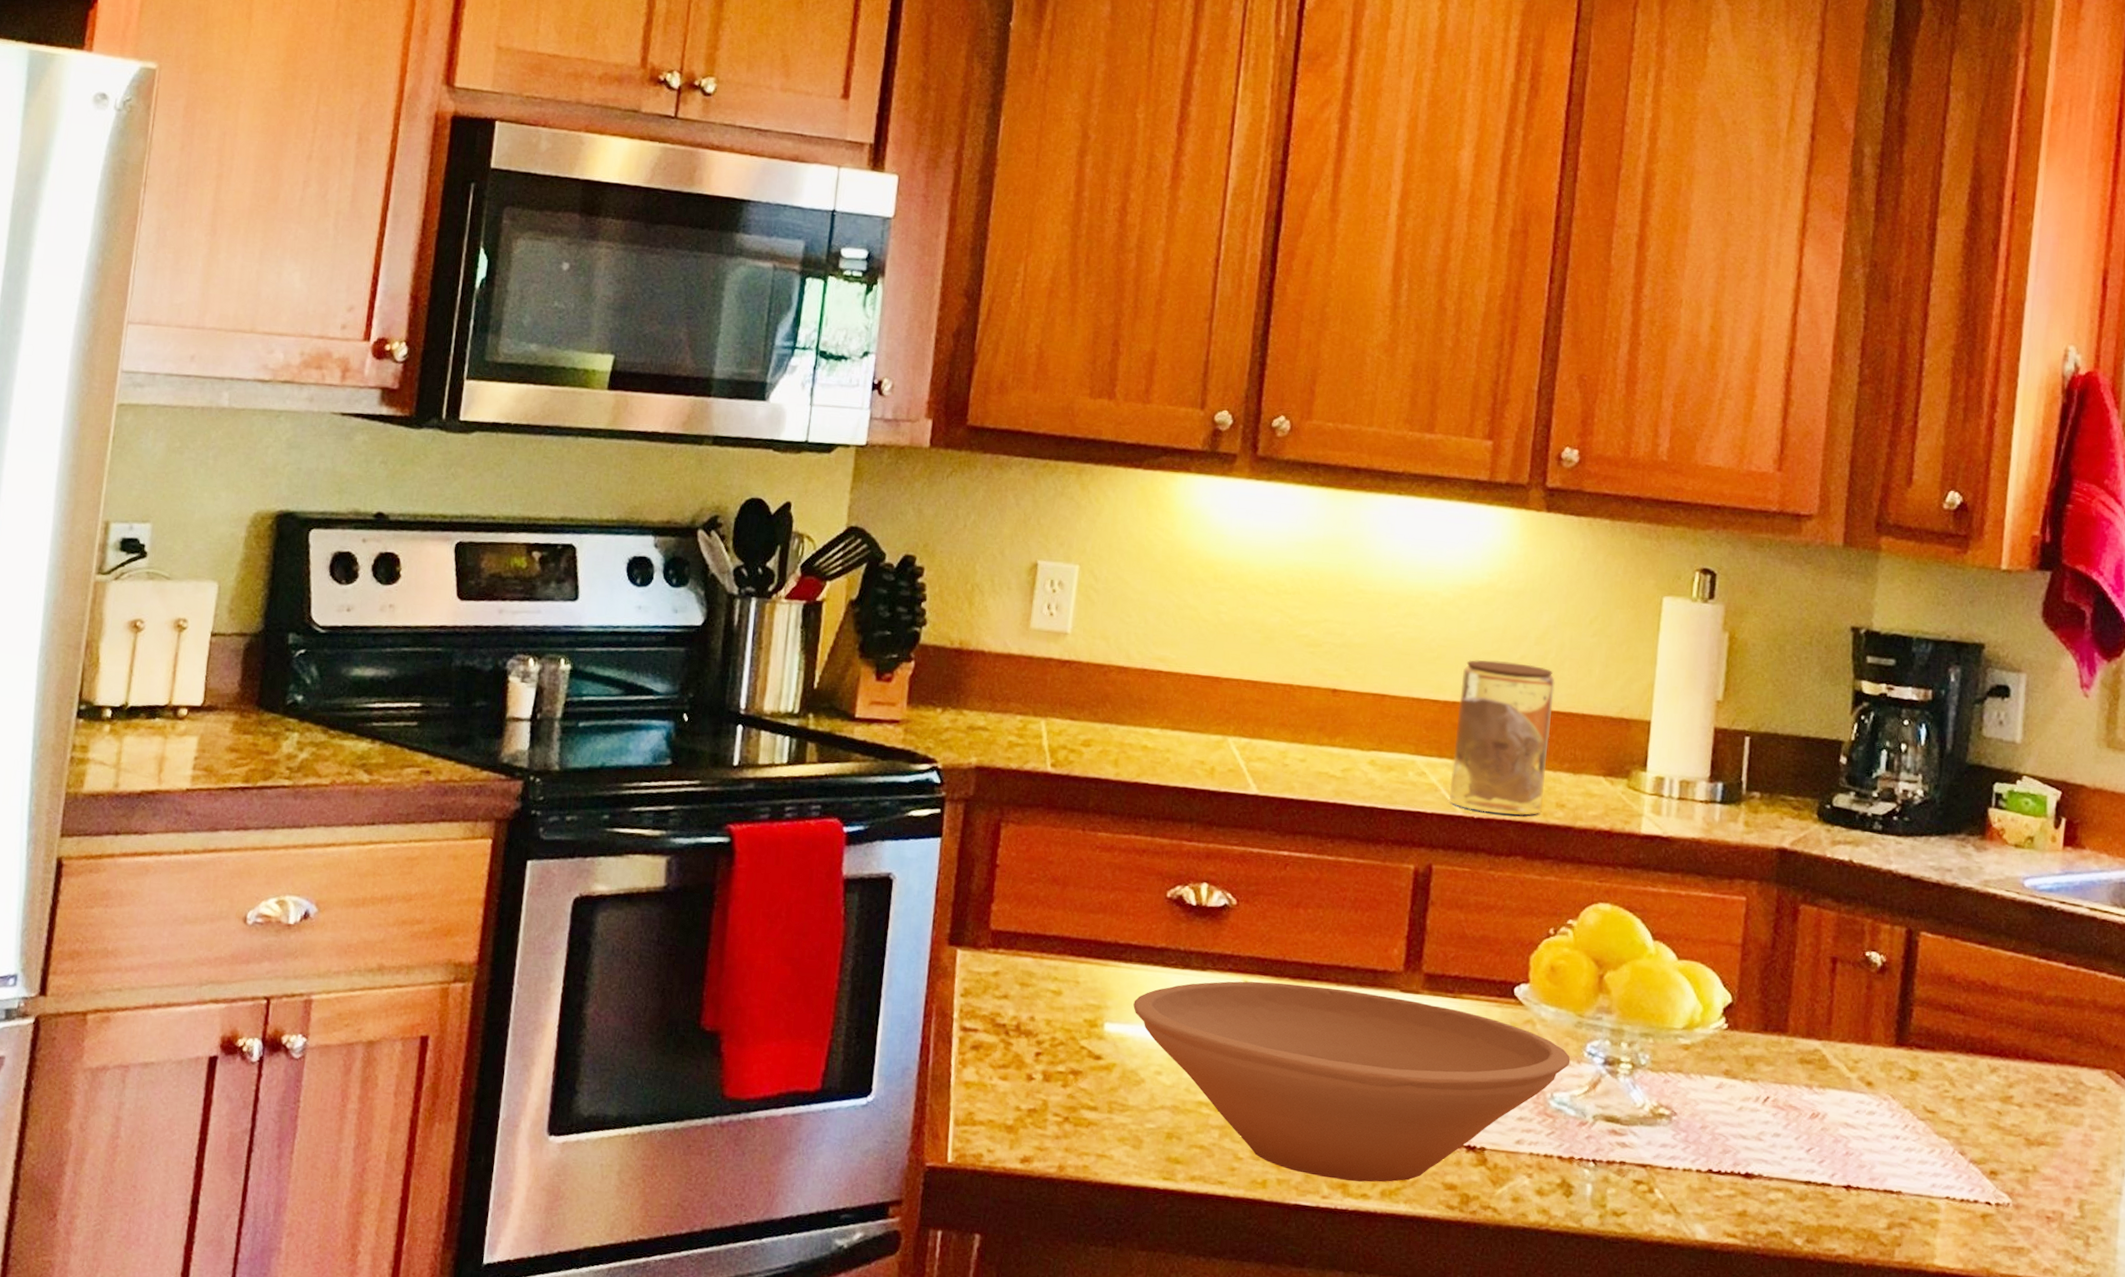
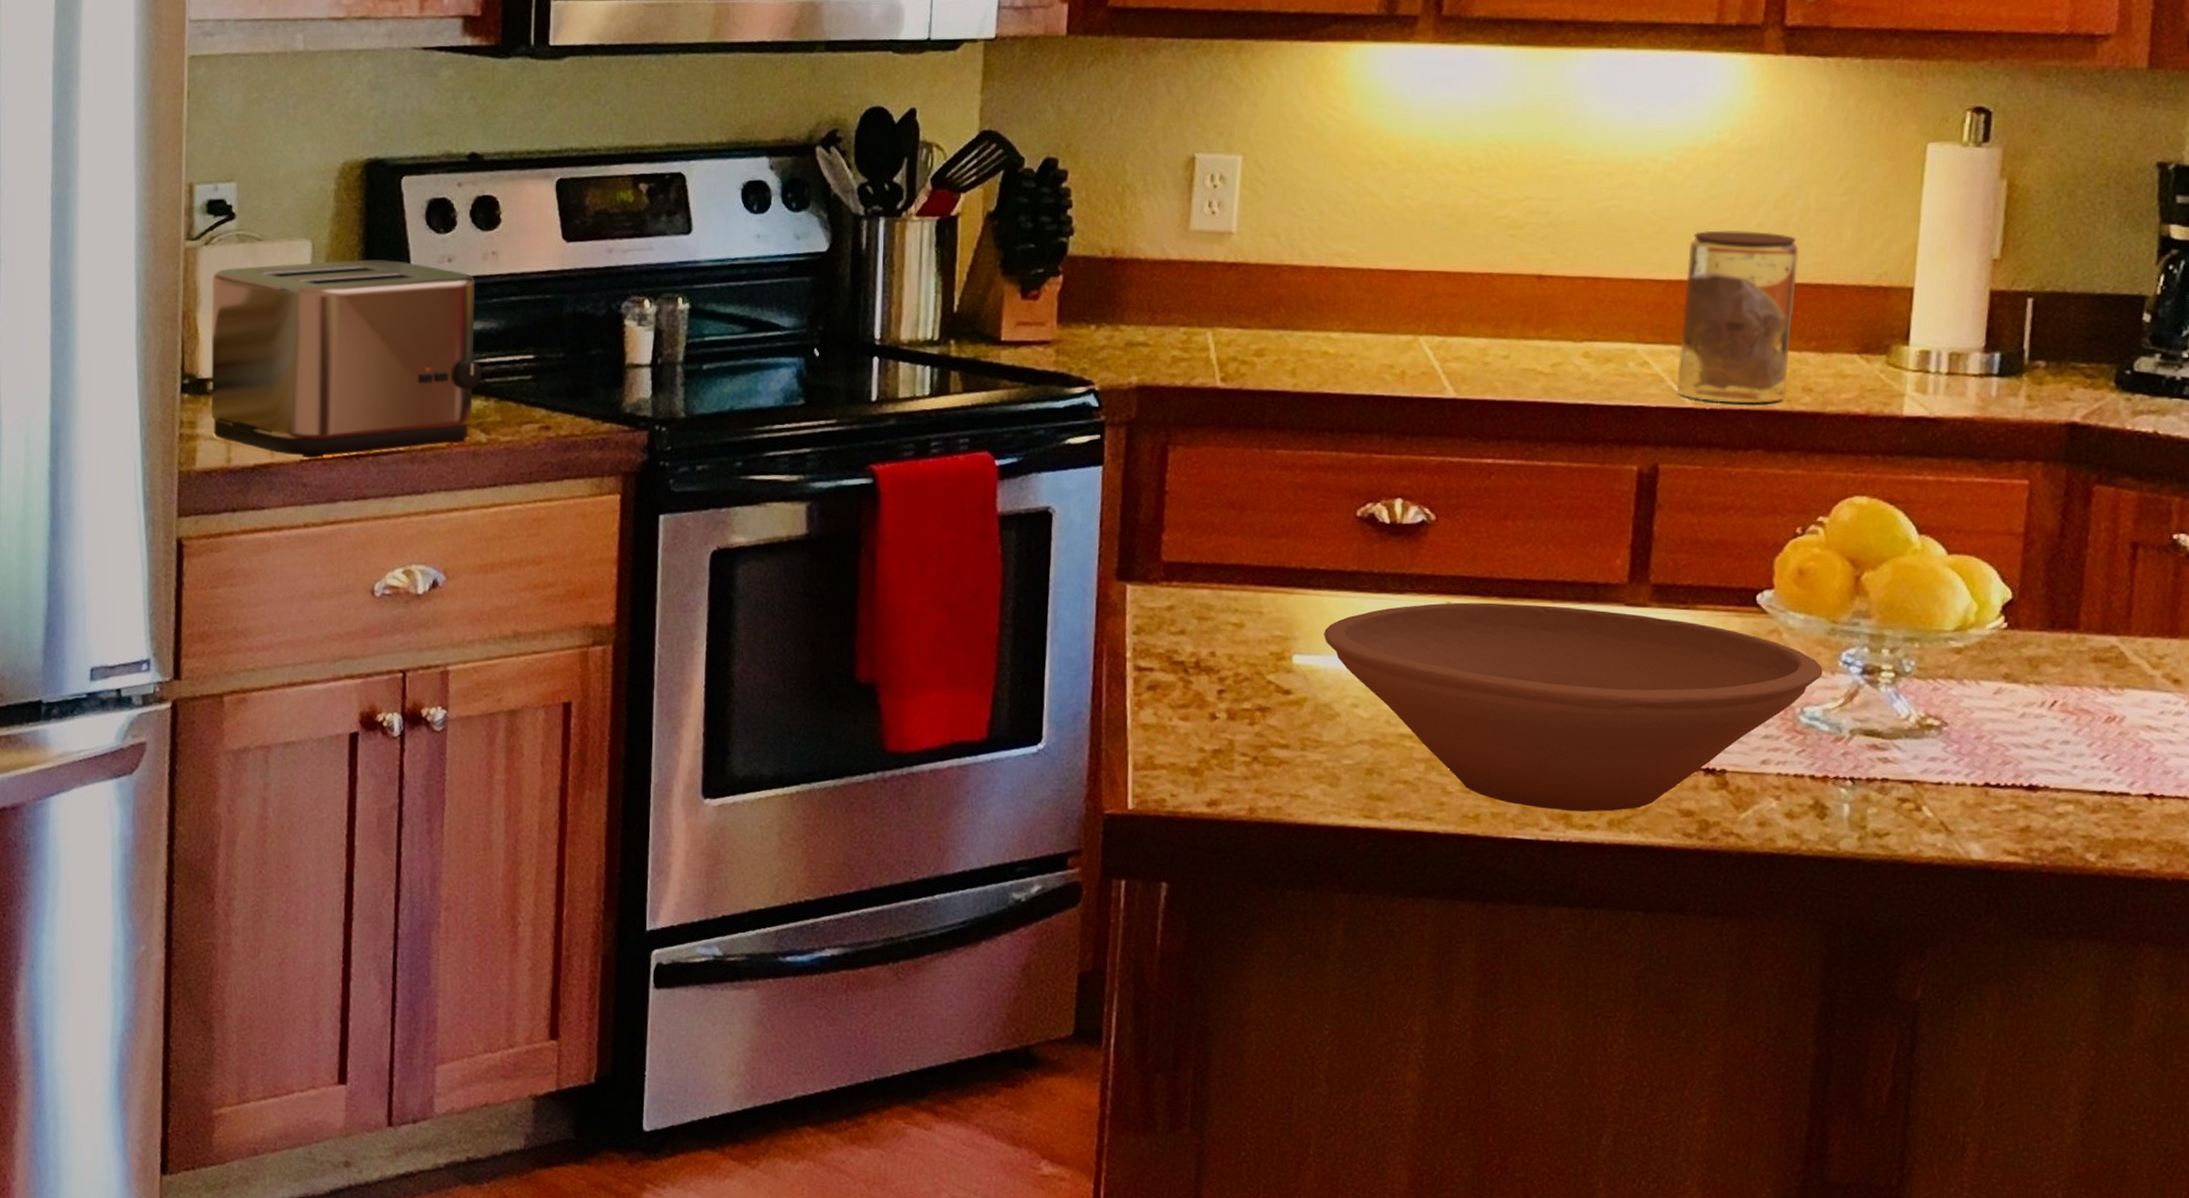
toaster: none [103,602,372,789] -> present [210,259,482,459]

